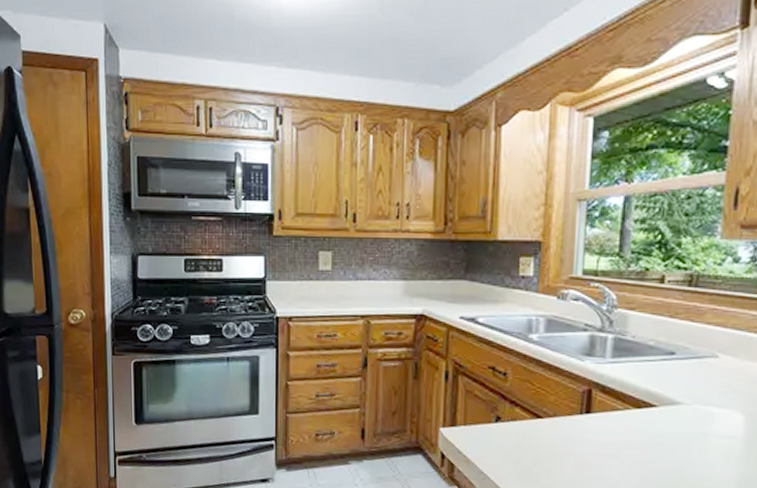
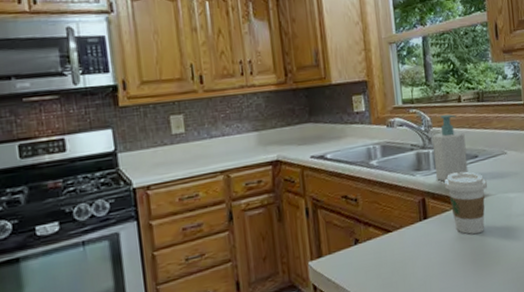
soap bottle: none [612,296,661,376] -> present [432,114,469,182]
coffee cup: none [621,367,683,446] -> present [445,172,488,235]

